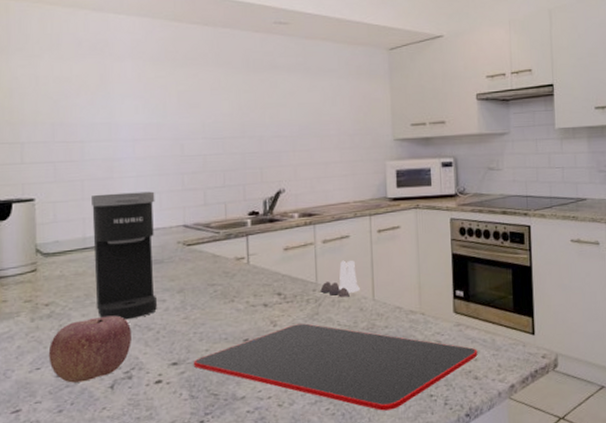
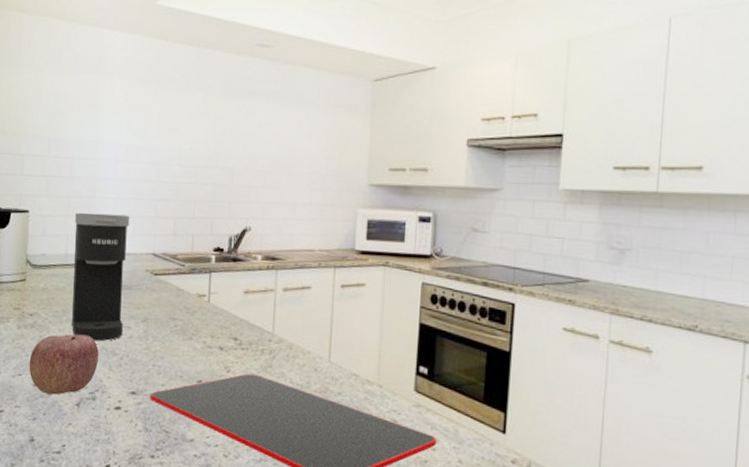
salt and pepper shaker set: present [320,260,360,298] -> none [276,313,316,354]

